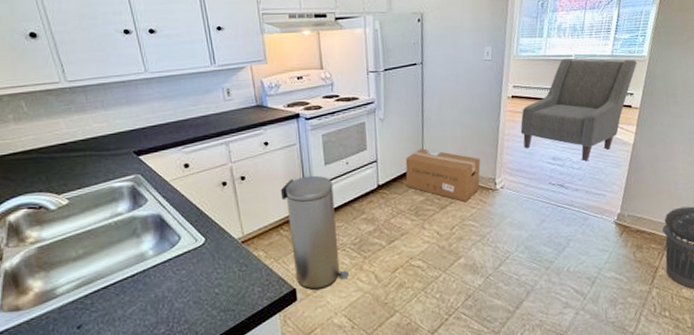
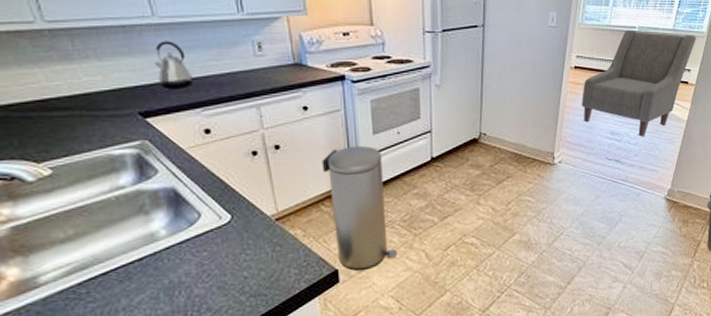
kettle: none [146,91,176,131] -> present [154,41,194,88]
box: present [405,148,481,202] -> none [461,119,540,177]

